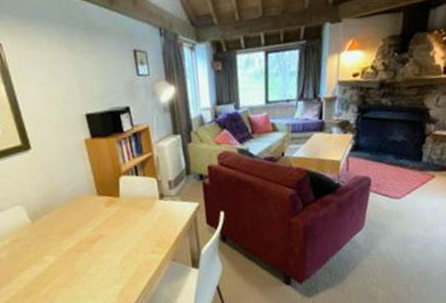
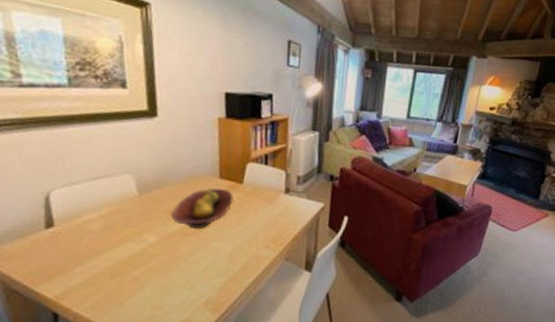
fruit bowl: none [63,205,114,245] -> present [172,189,234,230]

